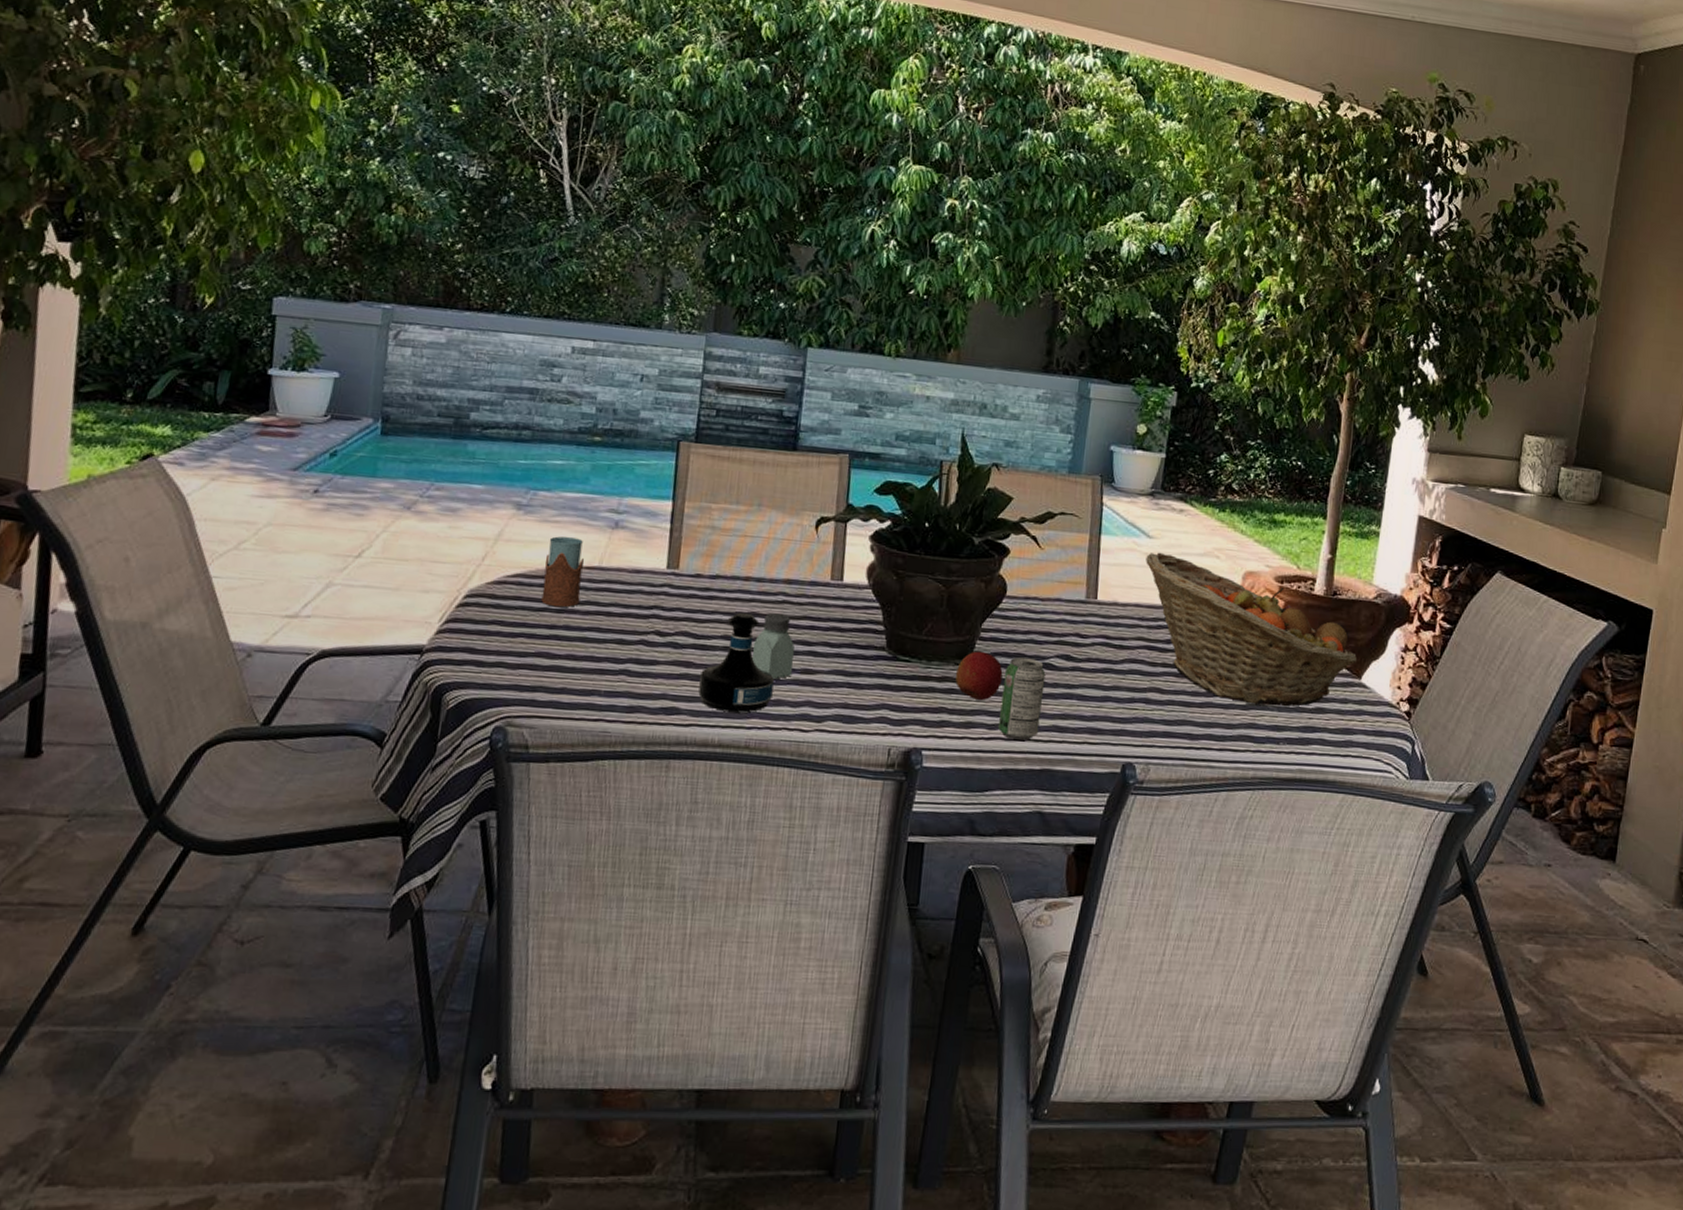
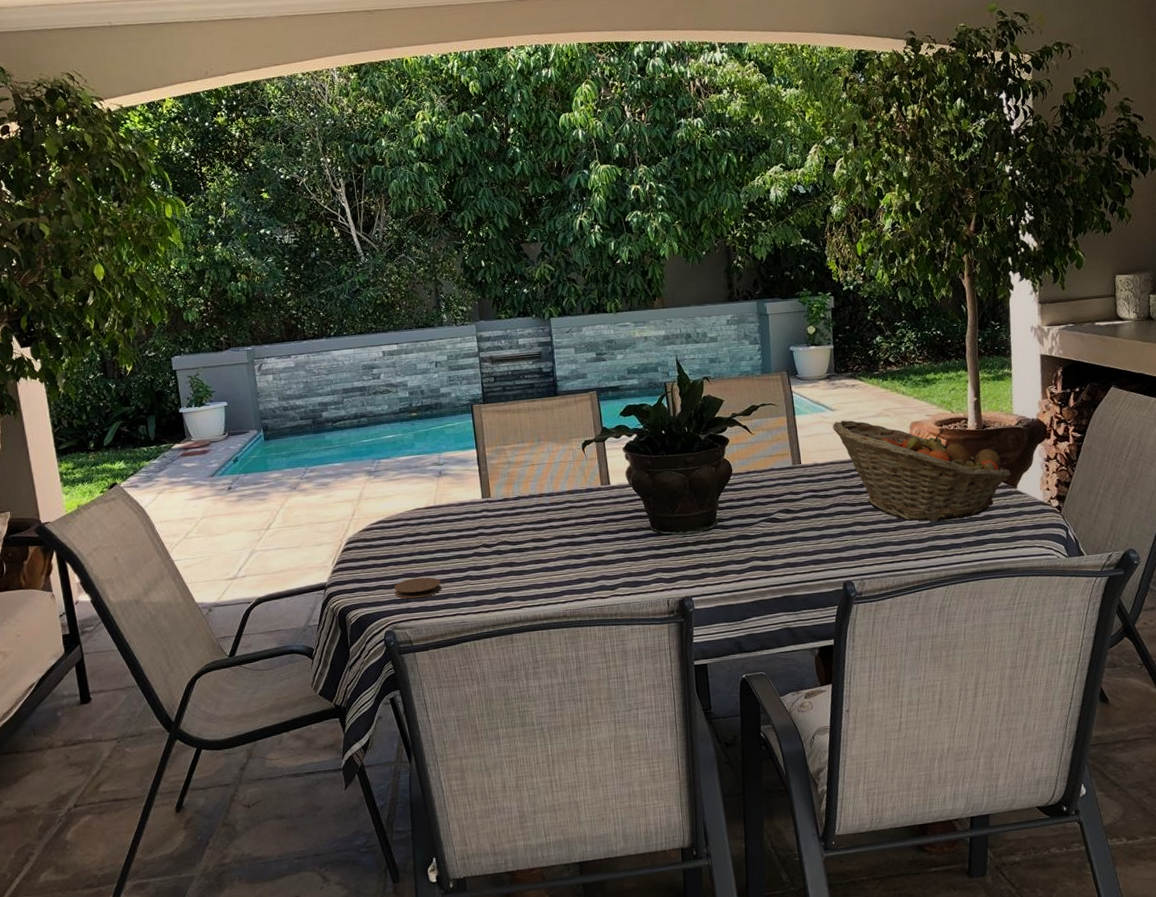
coaster: none [518,660,586,689] -> present [393,577,441,599]
drinking glass: present [541,536,585,608] -> none [395,488,426,540]
tequila bottle: present [698,612,774,713] -> none [521,520,576,594]
saltshaker: present [751,613,795,679] -> none [555,516,586,564]
apple: present [955,651,1003,700] -> none [706,517,742,554]
beverage can: present [998,657,1046,740] -> none [742,516,776,578]

